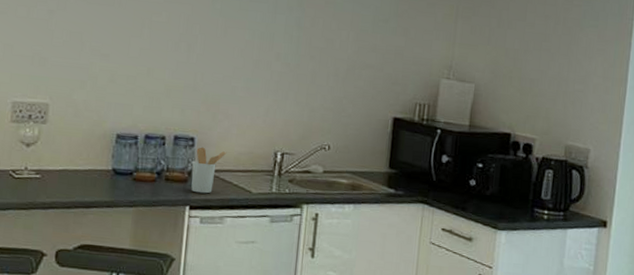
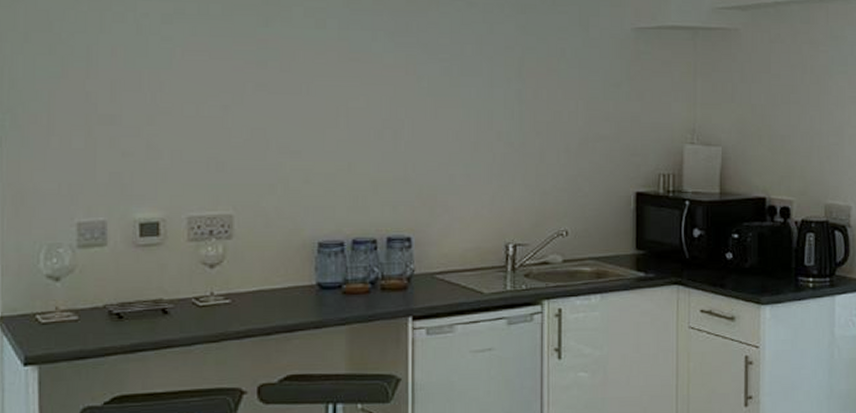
utensil holder: present [191,147,227,194] -> none [411,247,451,301]

